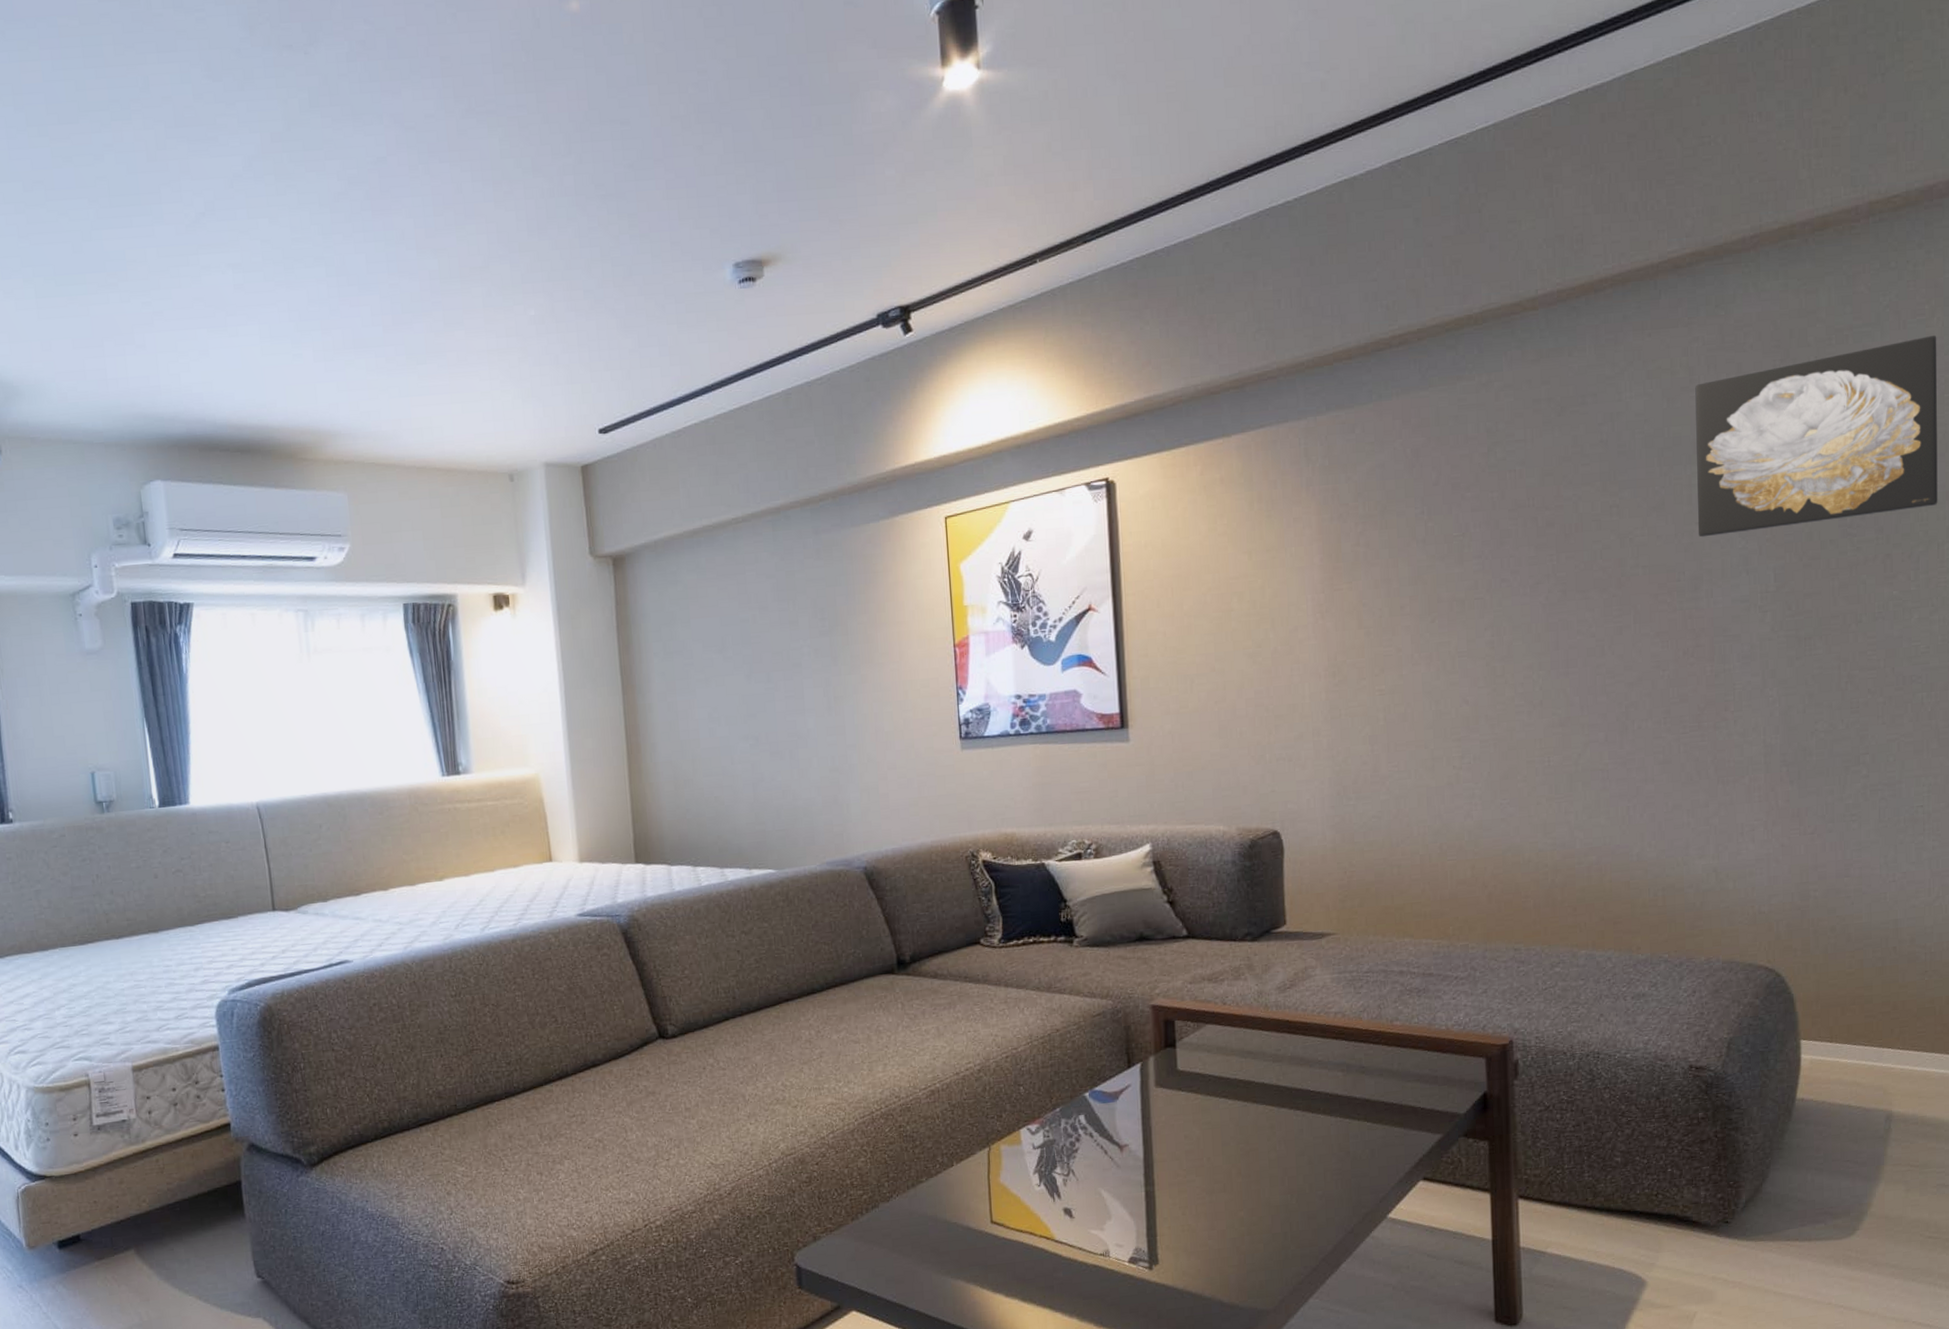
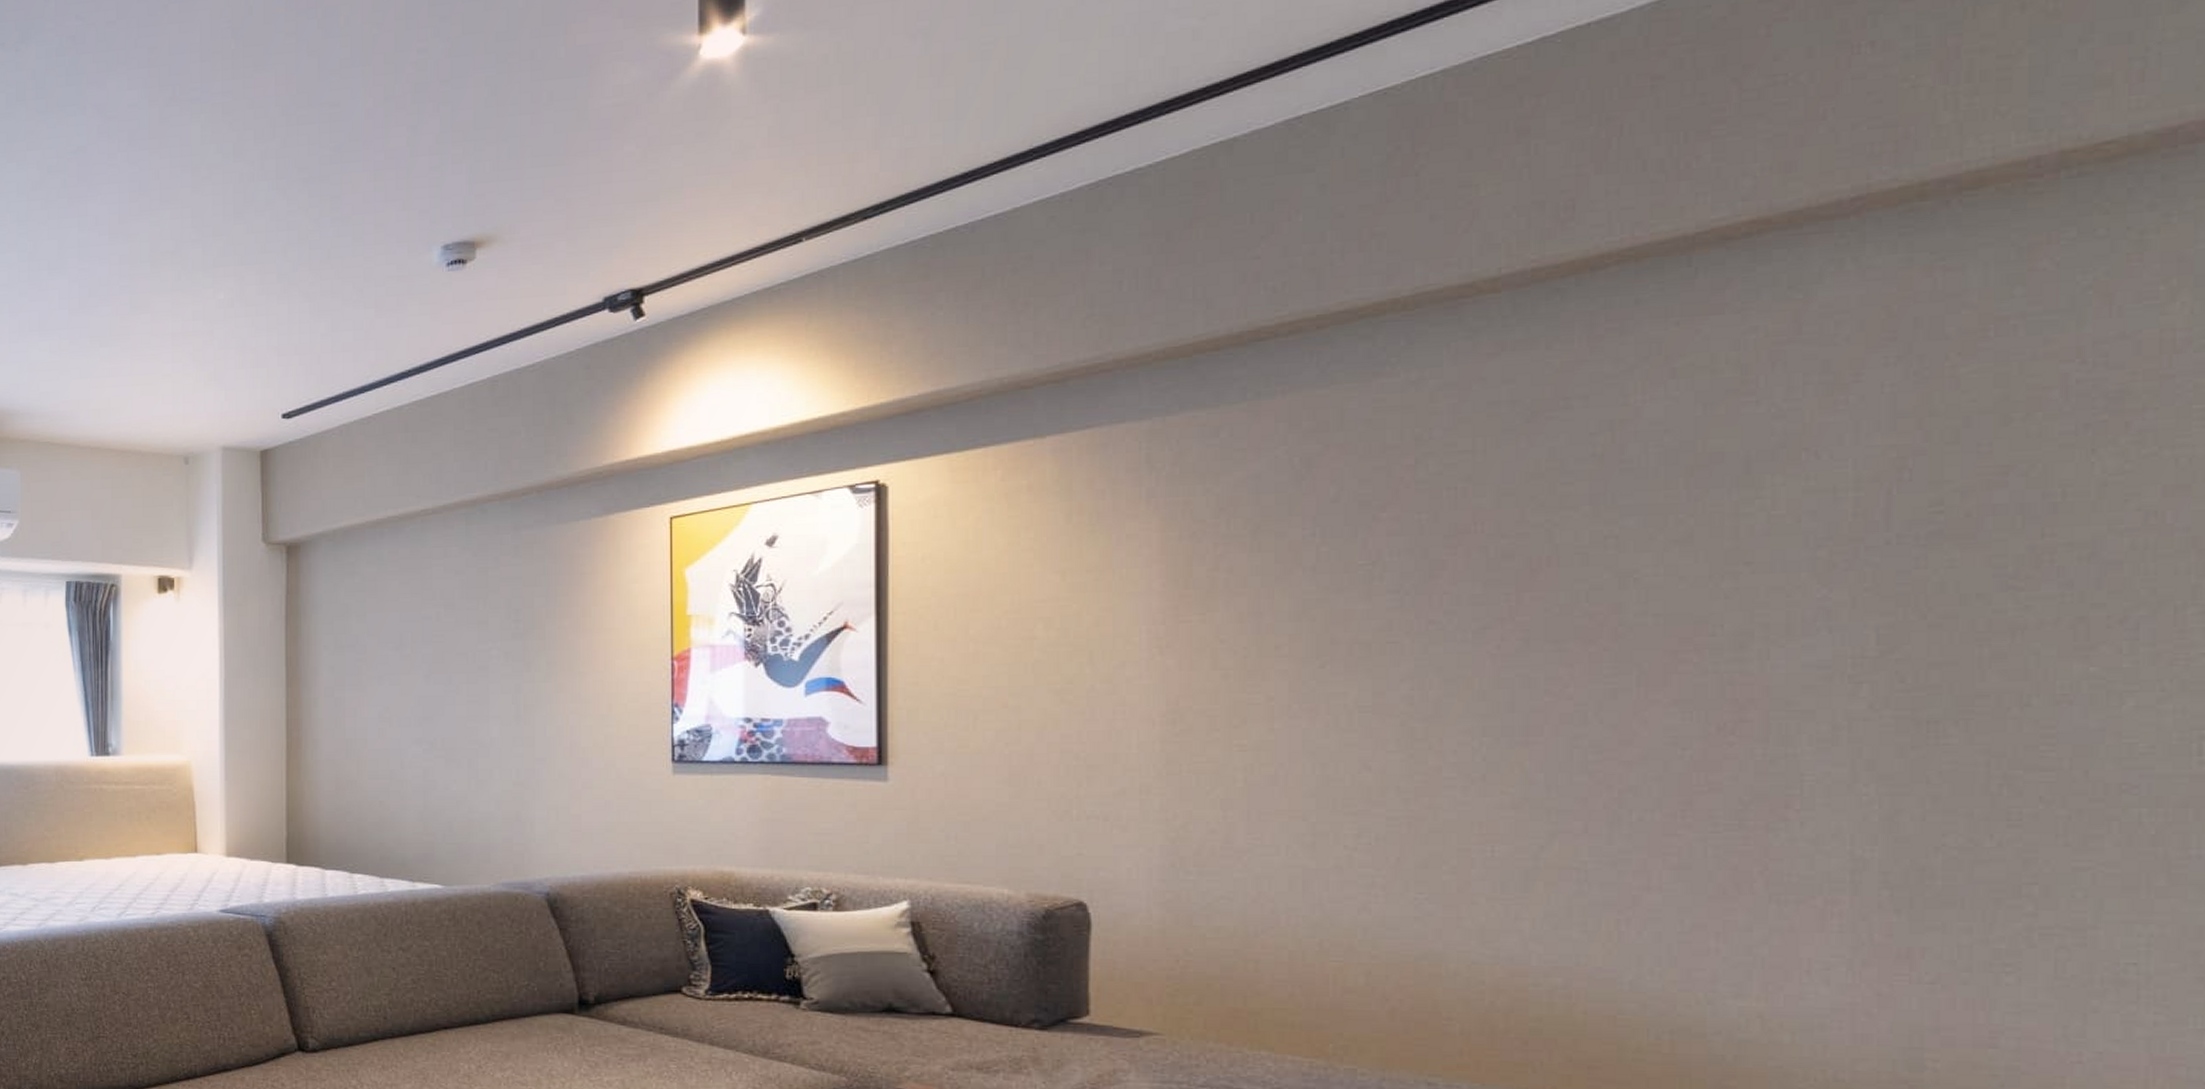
wall art: present [1695,336,1938,538] -> none [1749,326,2180,582]

